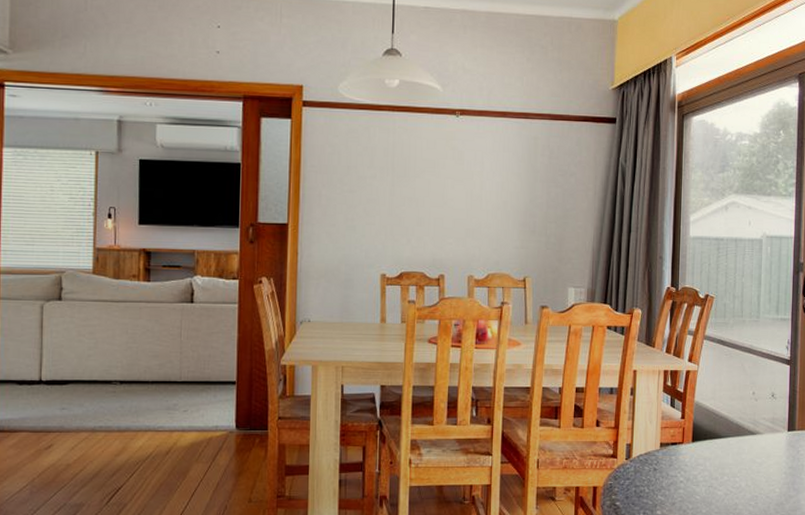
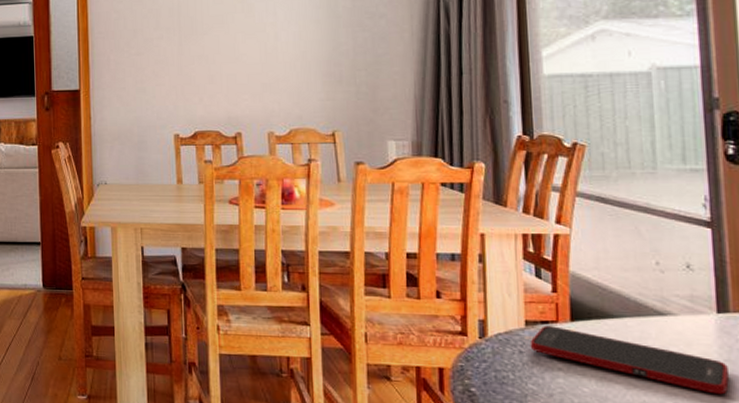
cell phone: none [662,447,792,494] -> present [530,326,730,395]

